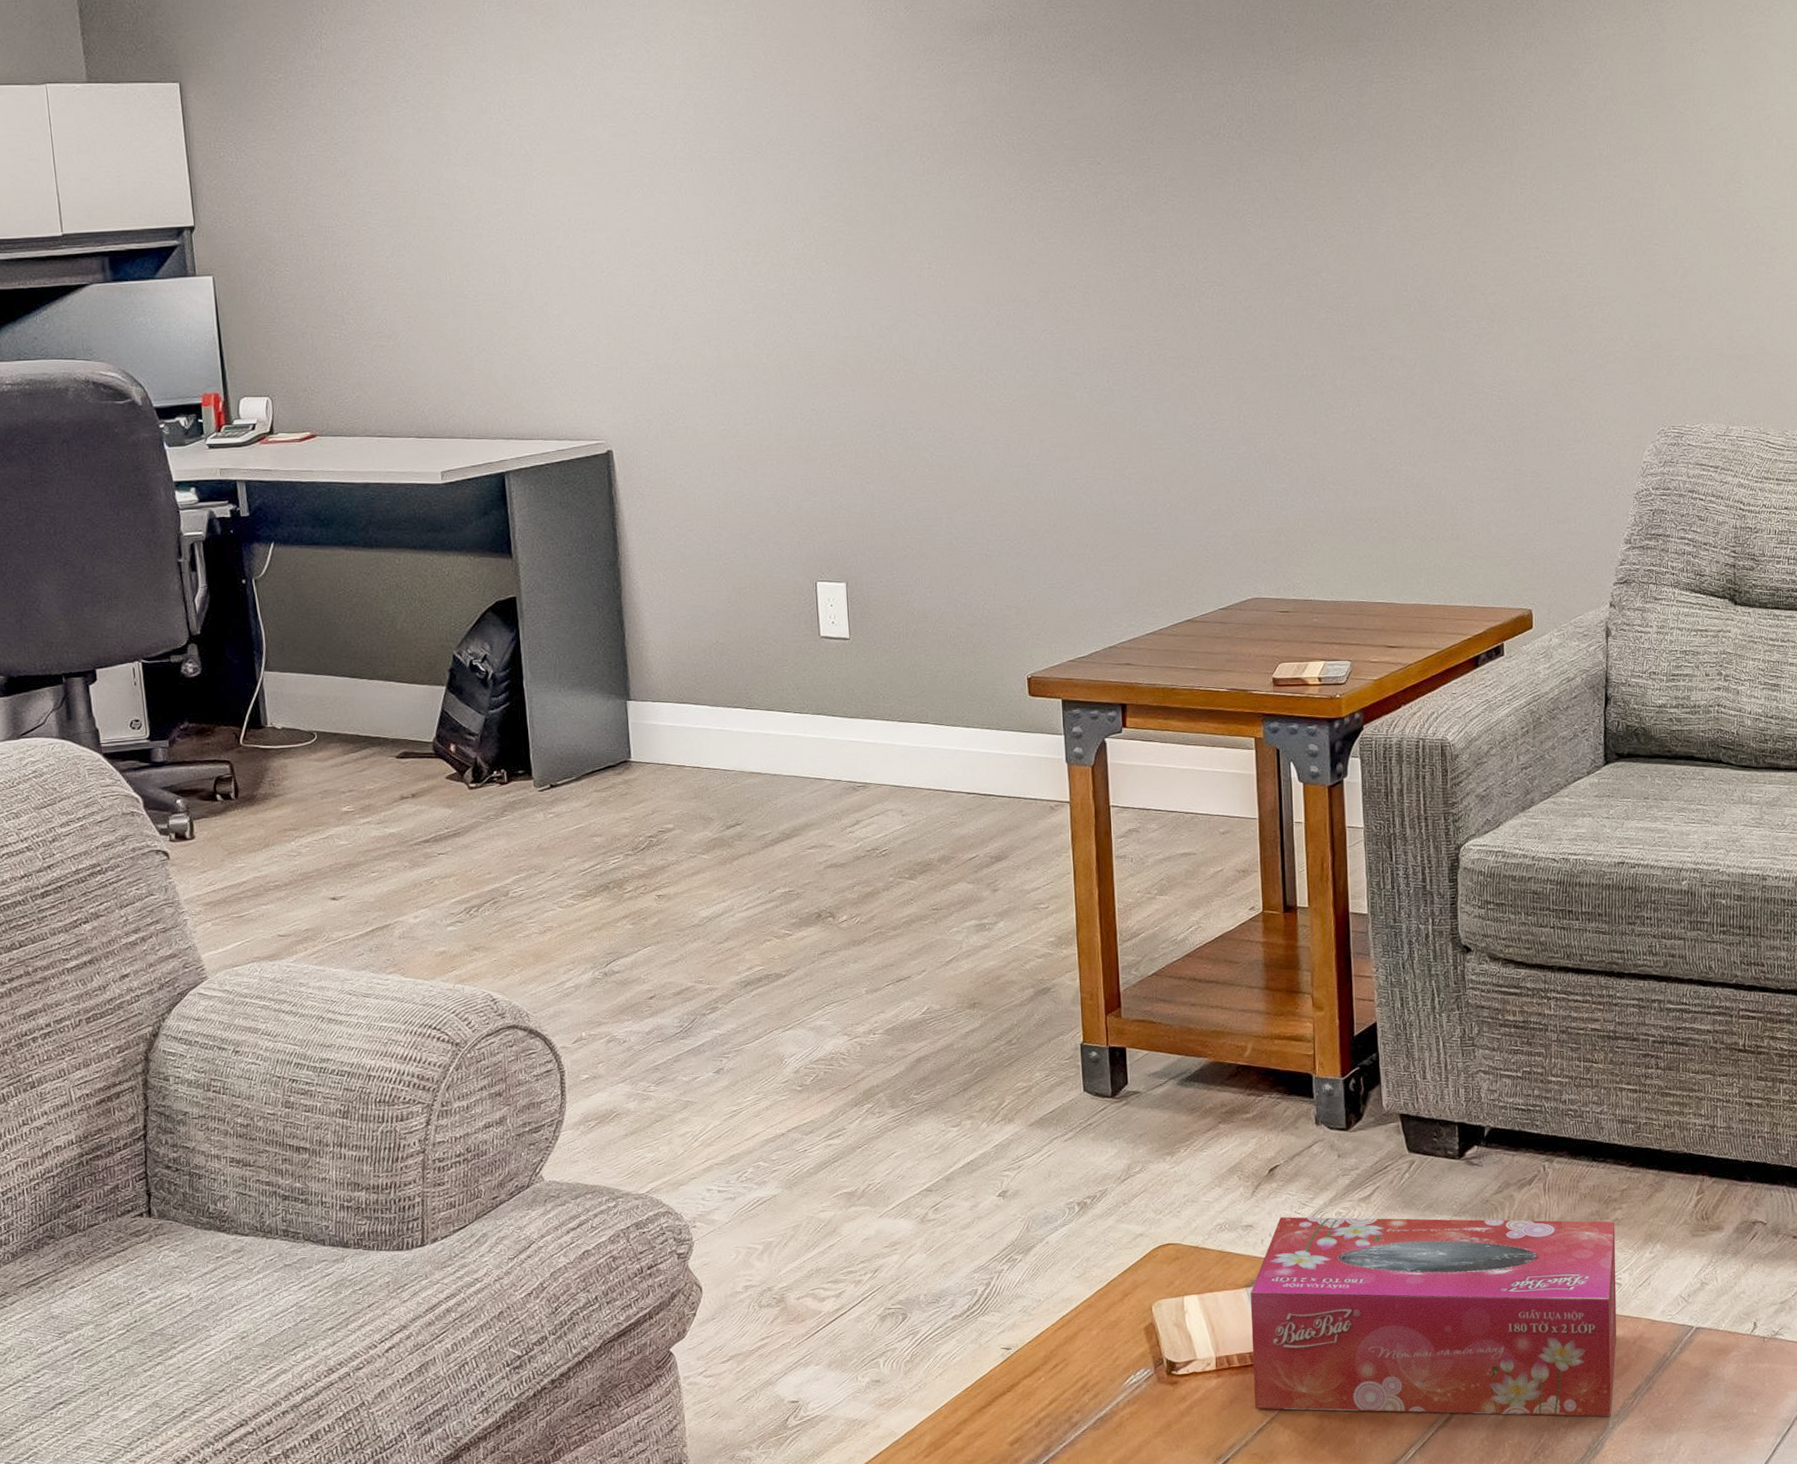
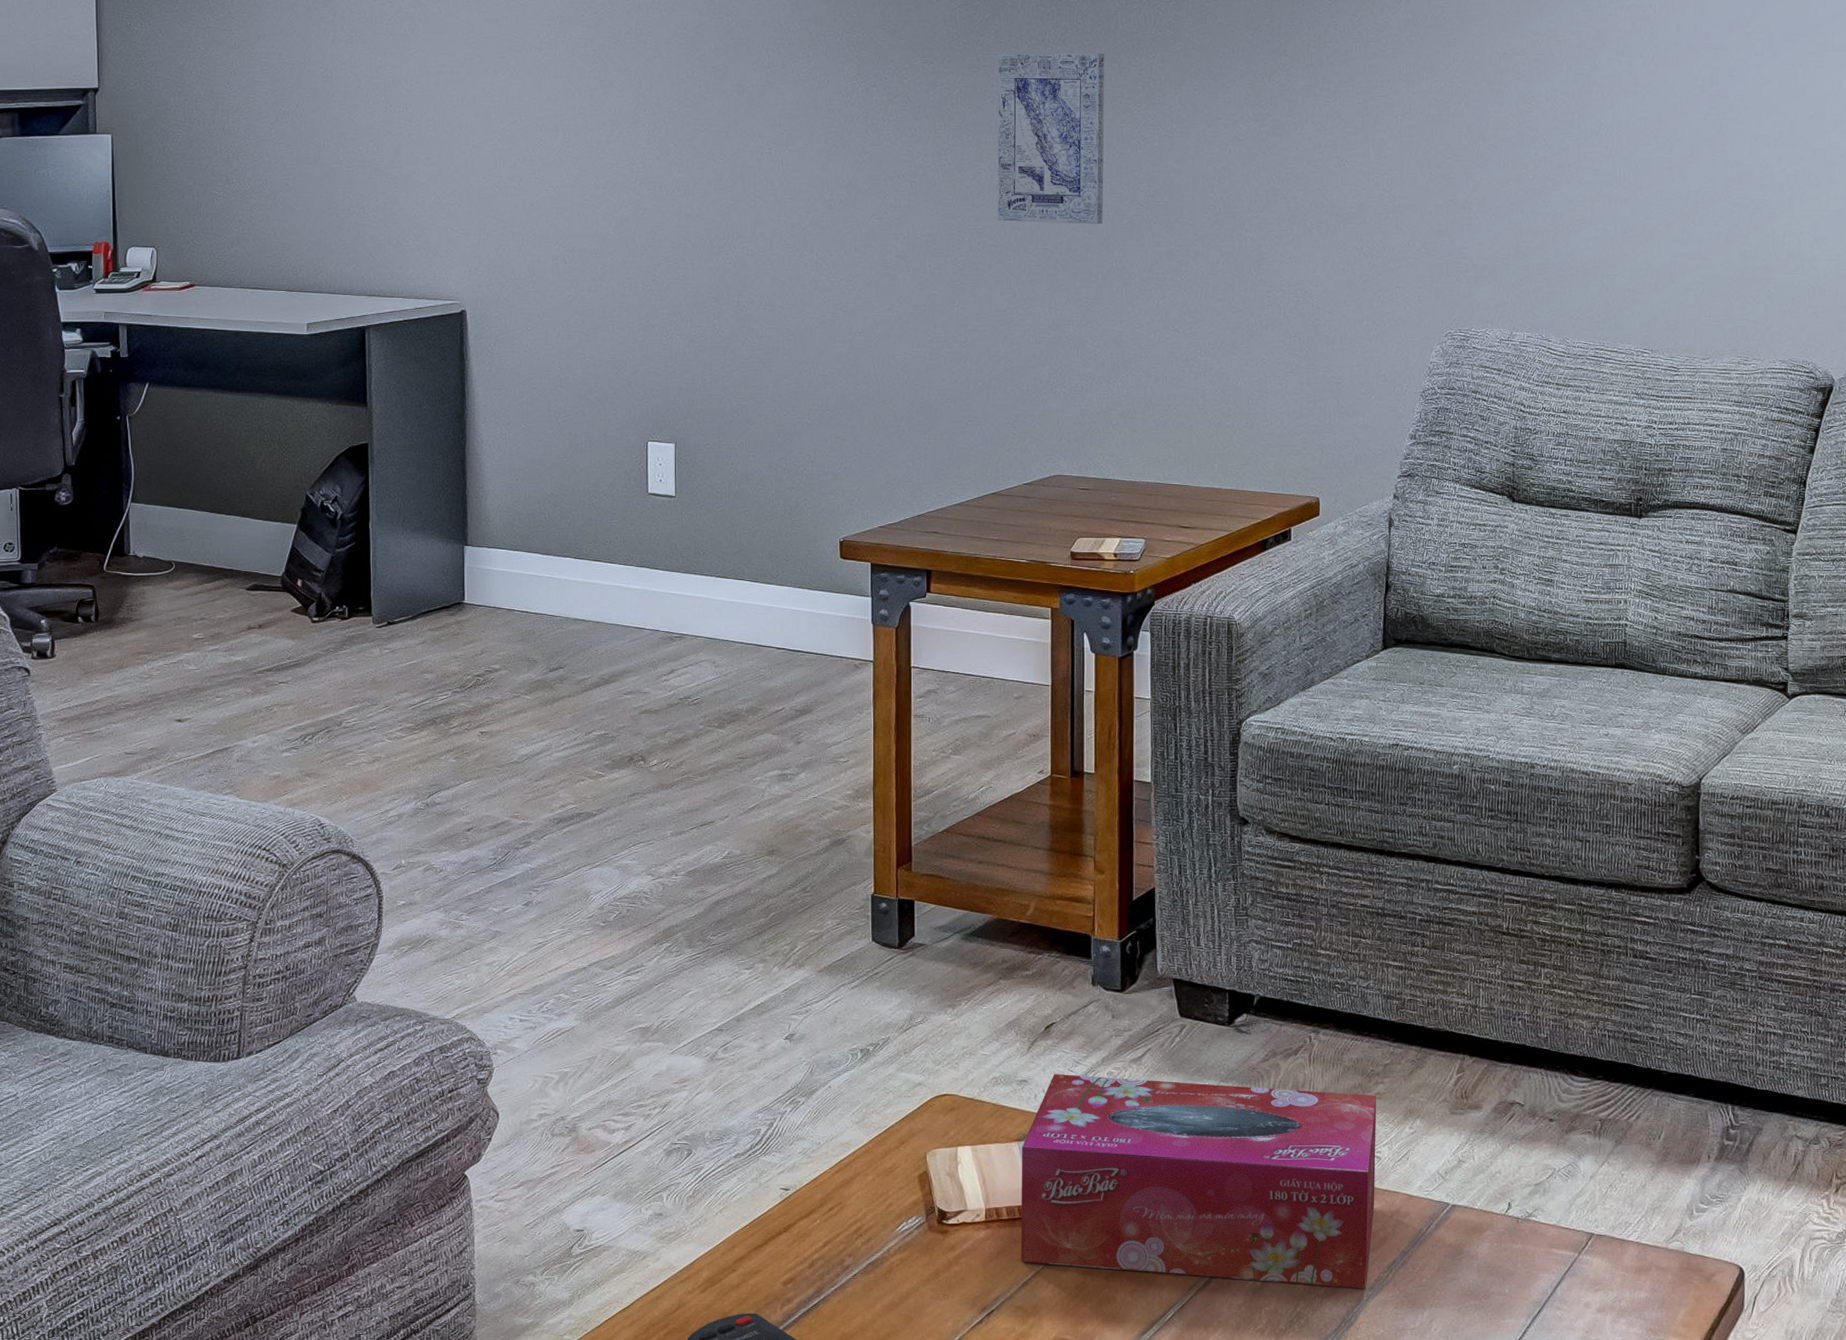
wall art: none [1170,145,1290,331] -> present [997,52,1105,225]

